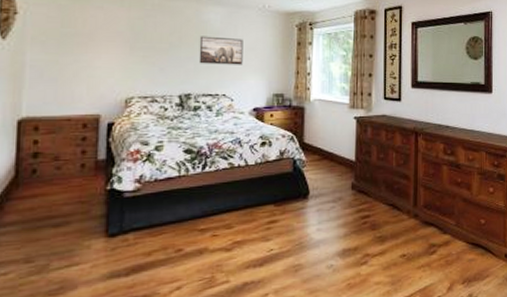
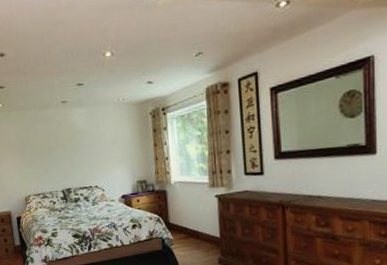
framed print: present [199,36,243,65] -> none [70,134,108,162]

